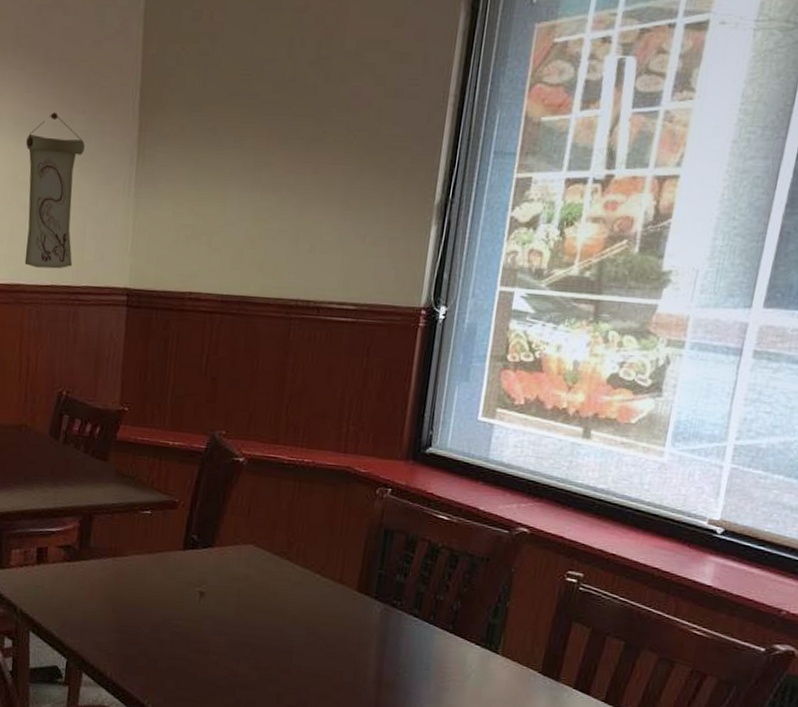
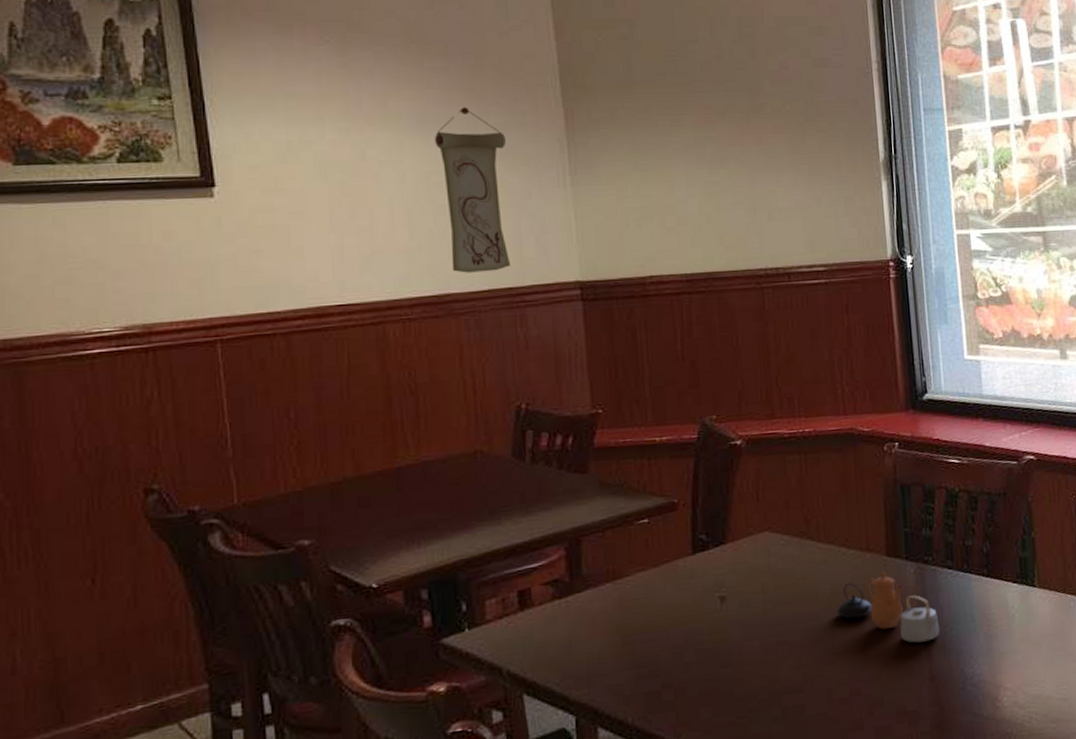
teapot: none [299,604,395,677] -> present [836,571,940,643]

